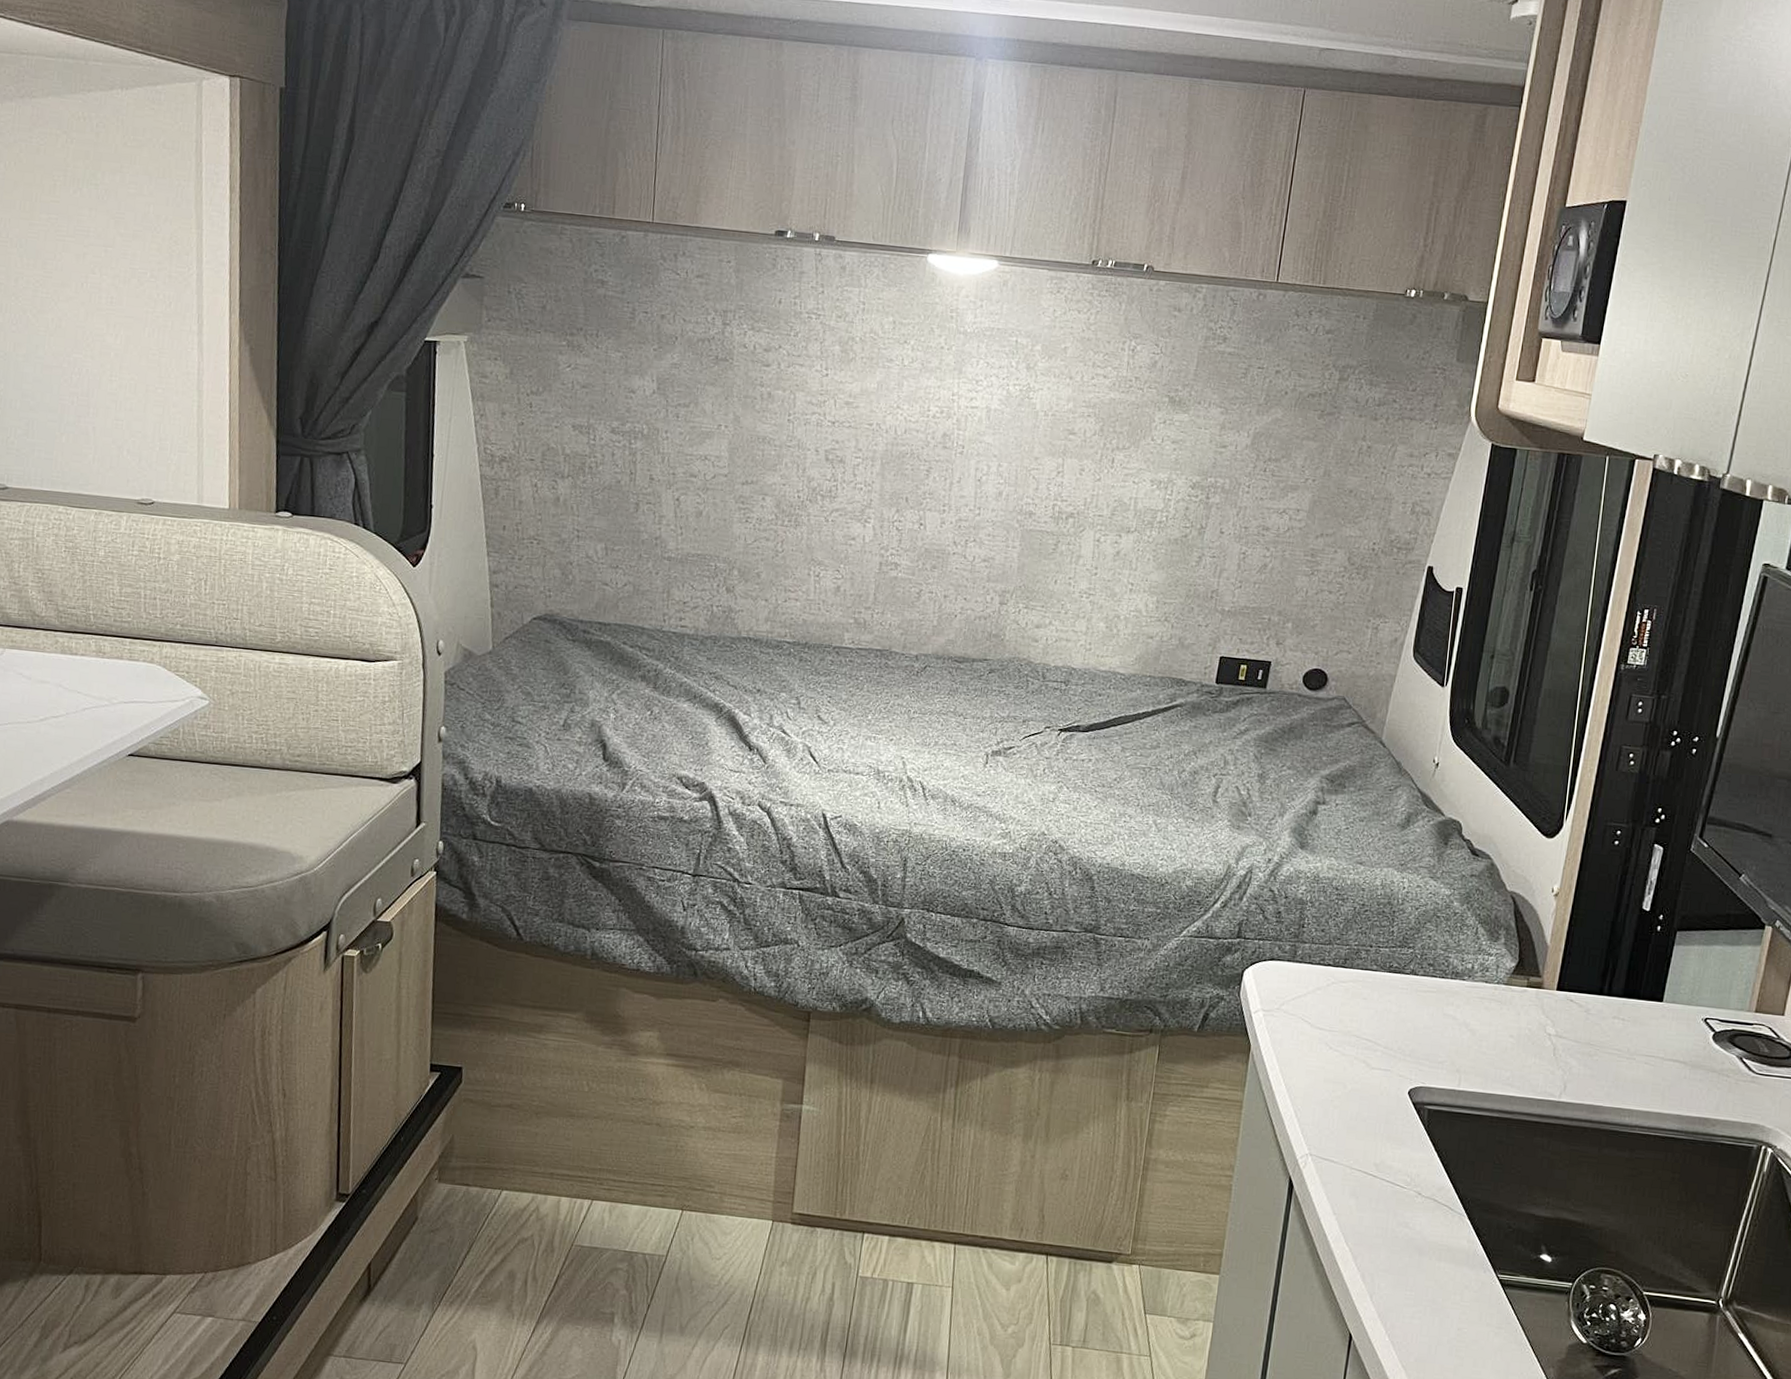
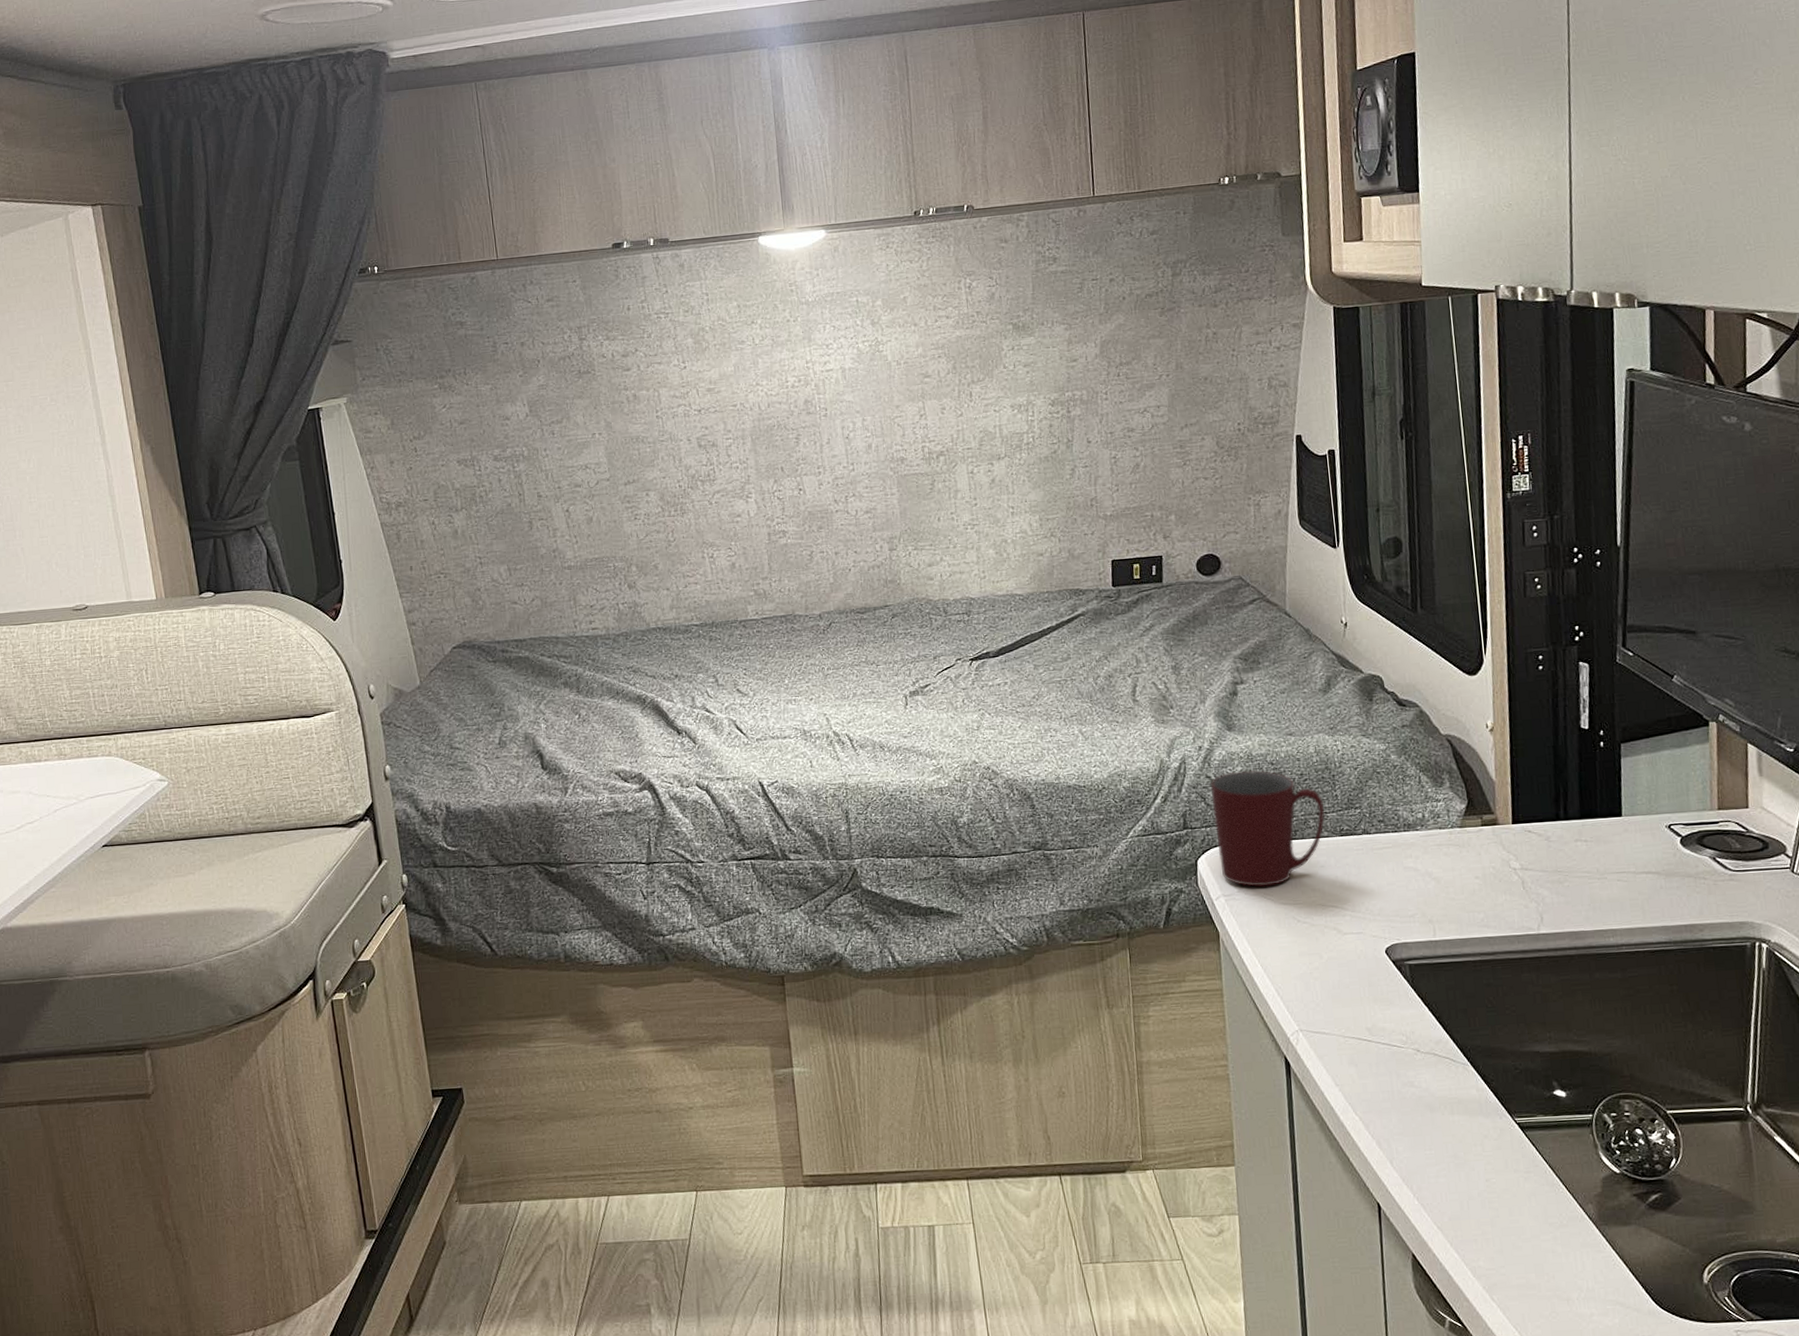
mug: none [1266,890,1379,1009] -> present [1210,770,1326,887]

